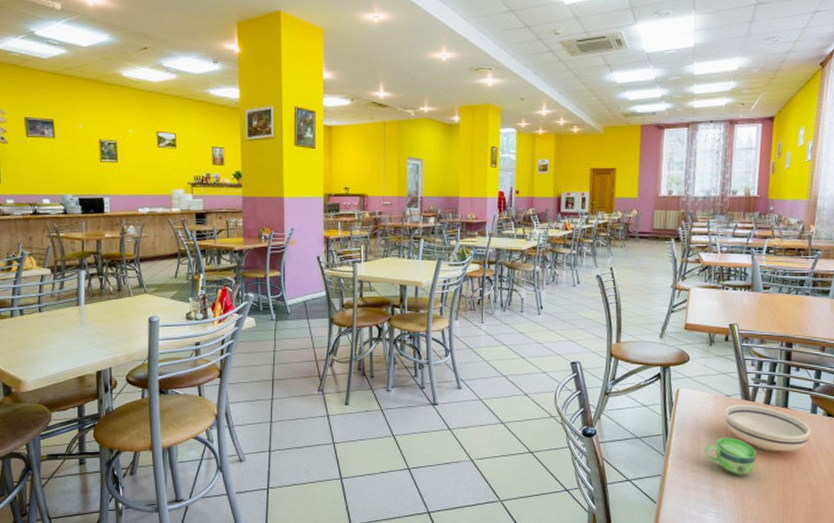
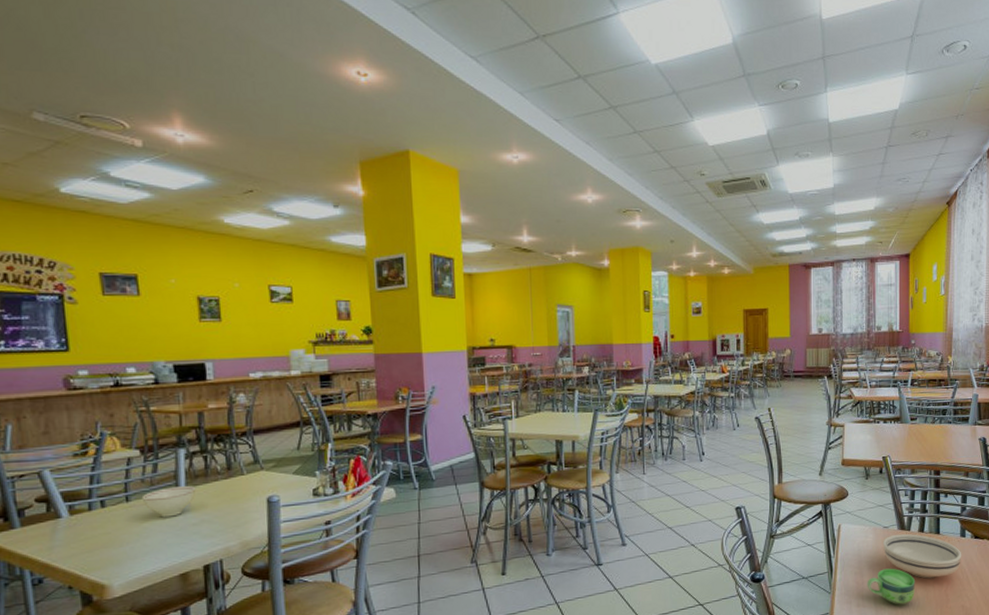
bowl: none [51,303,93,328] -> present [141,486,196,518]

